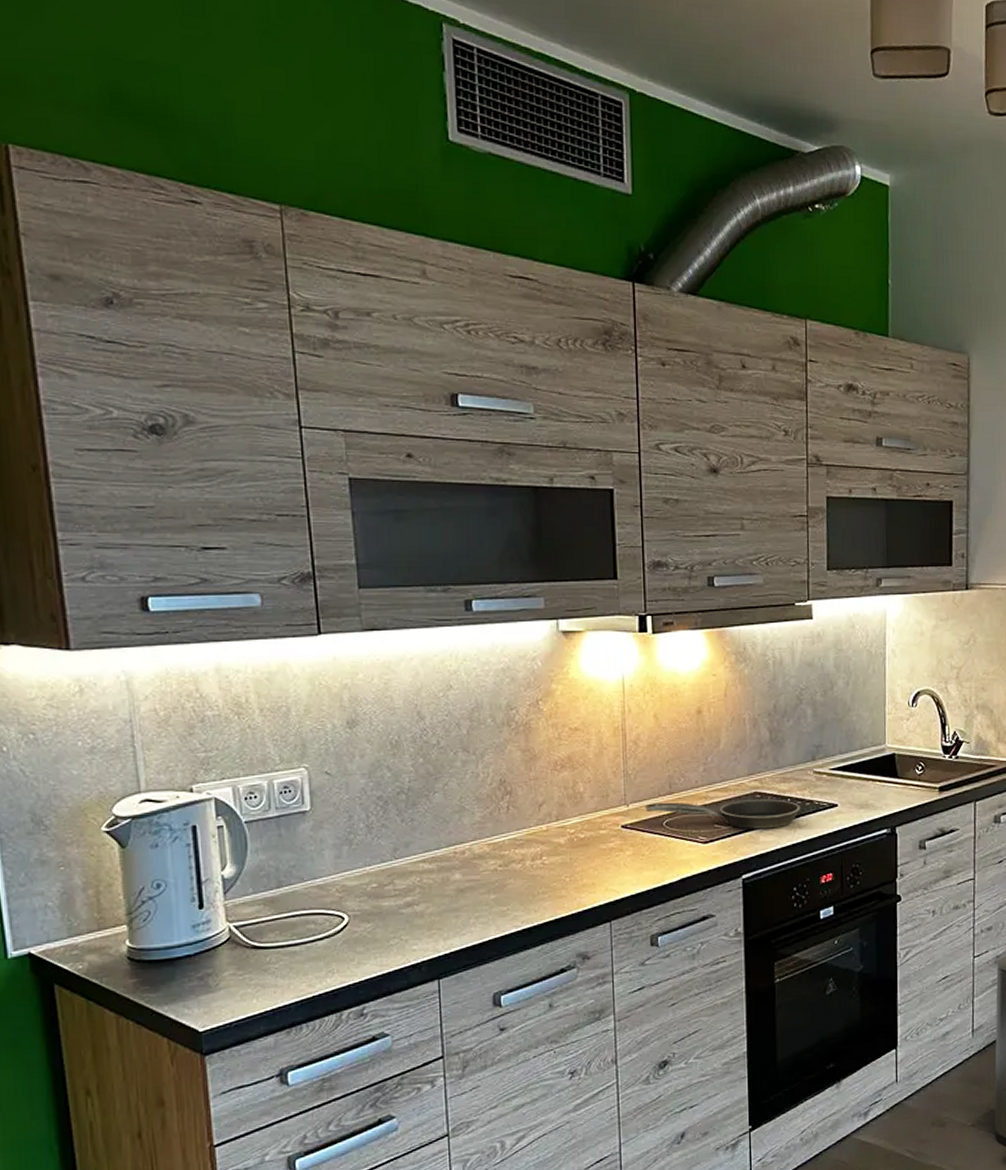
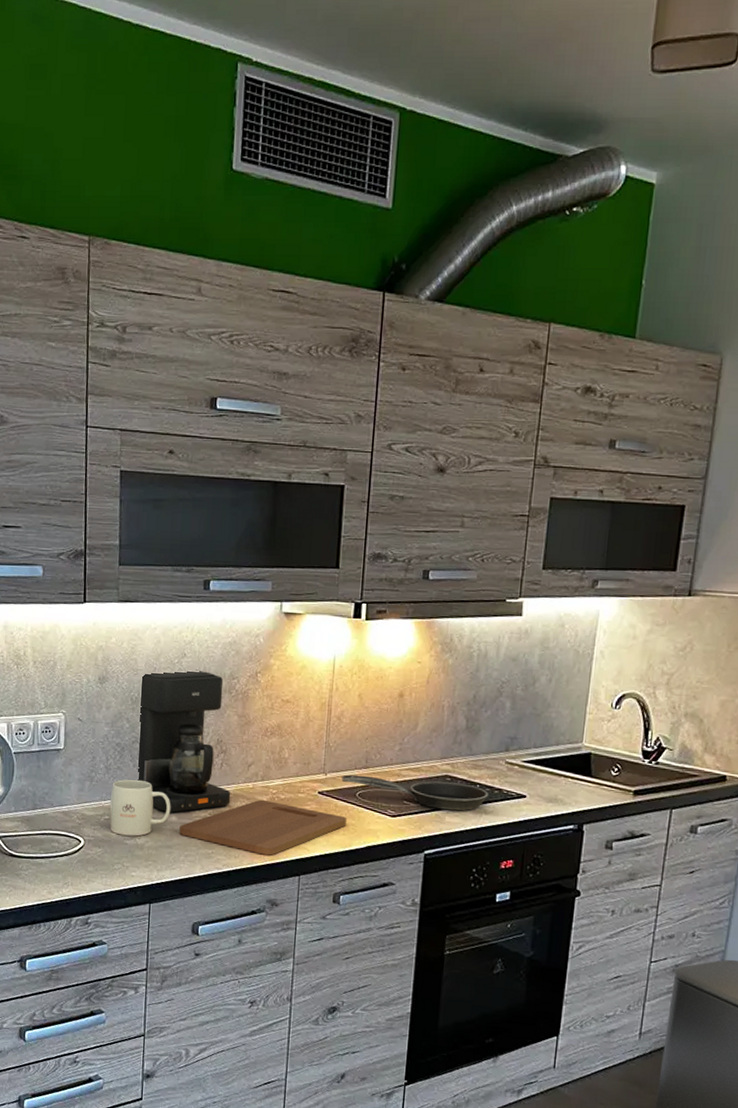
mug: none [376,836,453,904] -> present [109,779,171,837]
coffee maker: none [395,702,523,870] -> present [127,669,231,813]
cutting board: none [466,842,656,904] -> present [179,799,346,856]

